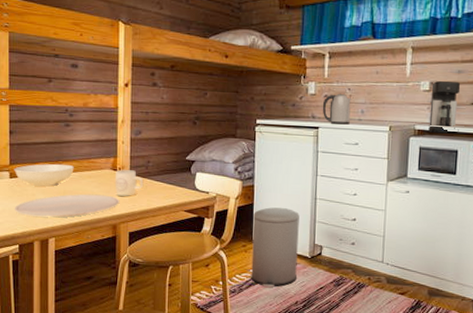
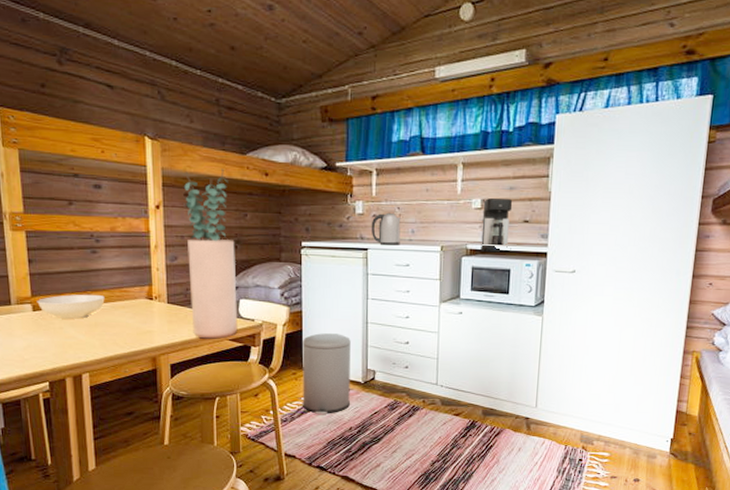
plate: present [14,194,120,218] -> none [40,325,158,352]
mug: present [114,170,144,197] -> none [151,298,184,328]
vase: none [151,51,195,210] -> present [184,168,238,339]

